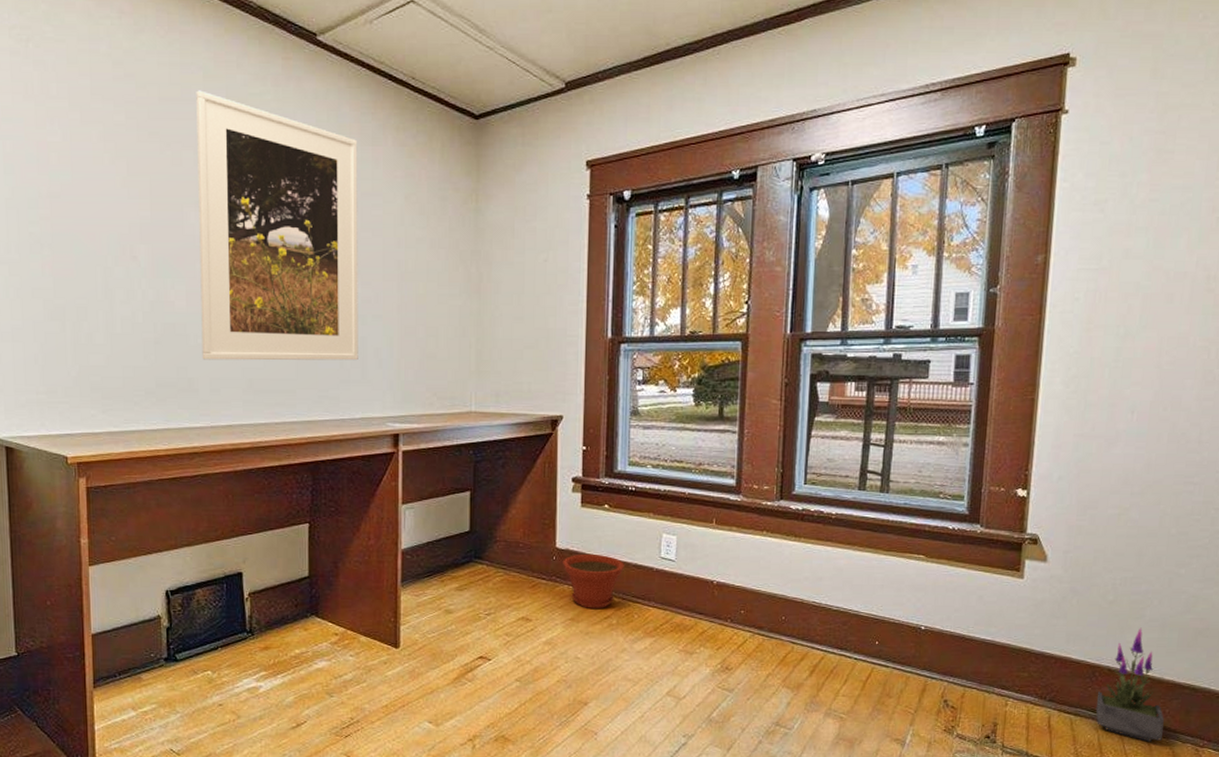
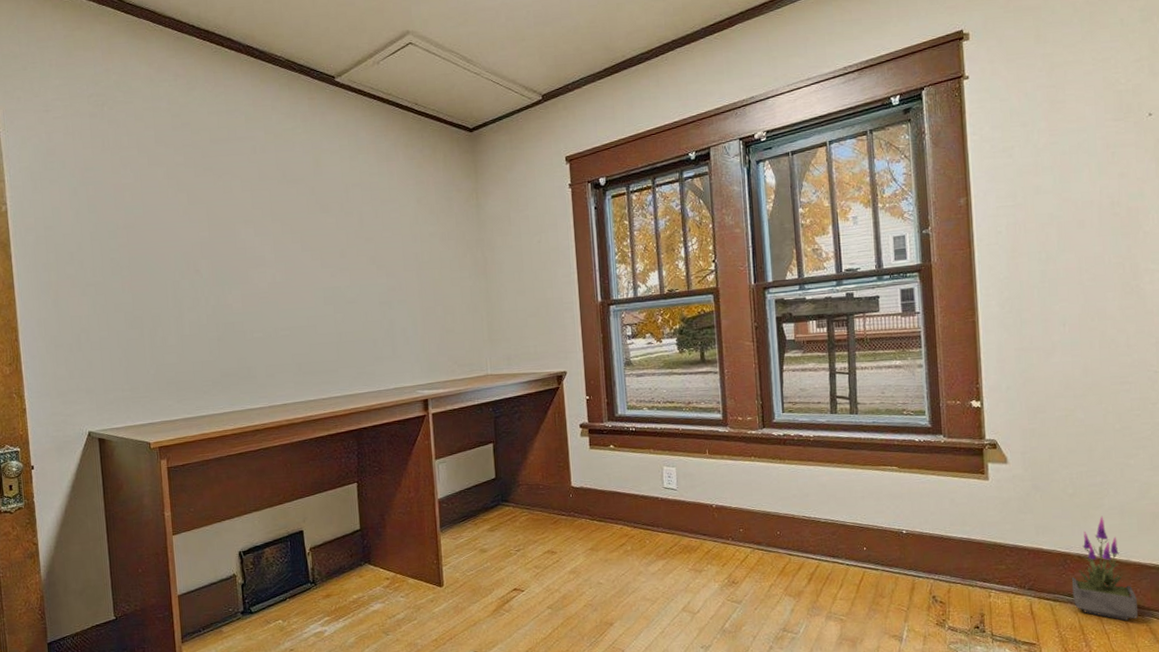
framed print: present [196,90,358,361] -> none [240,131,389,351]
plant pot: present [563,553,624,608] -> none [579,489,633,538]

